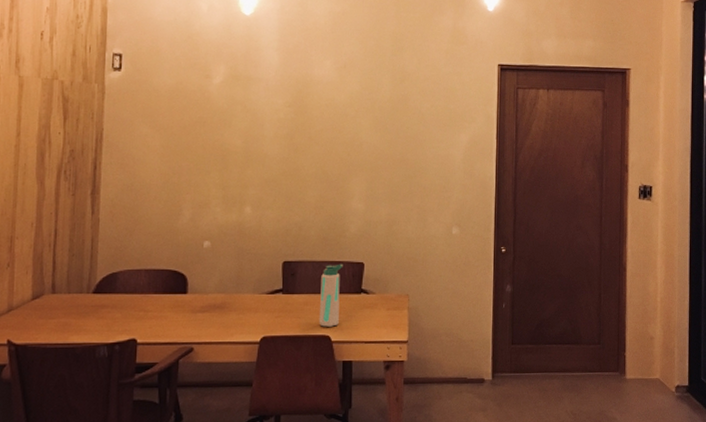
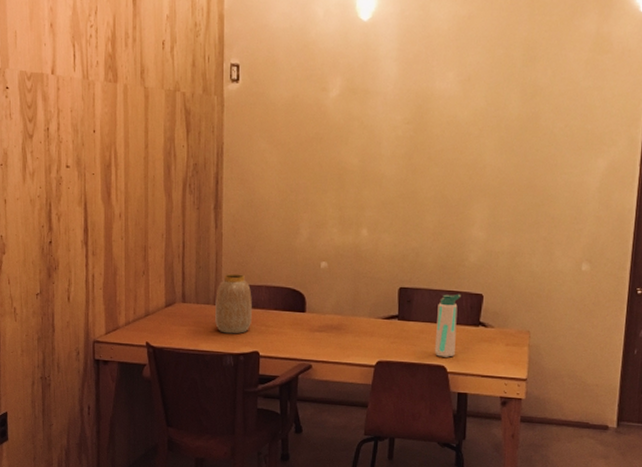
vase: none [88,259,130,323] -> present [215,273,252,334]

